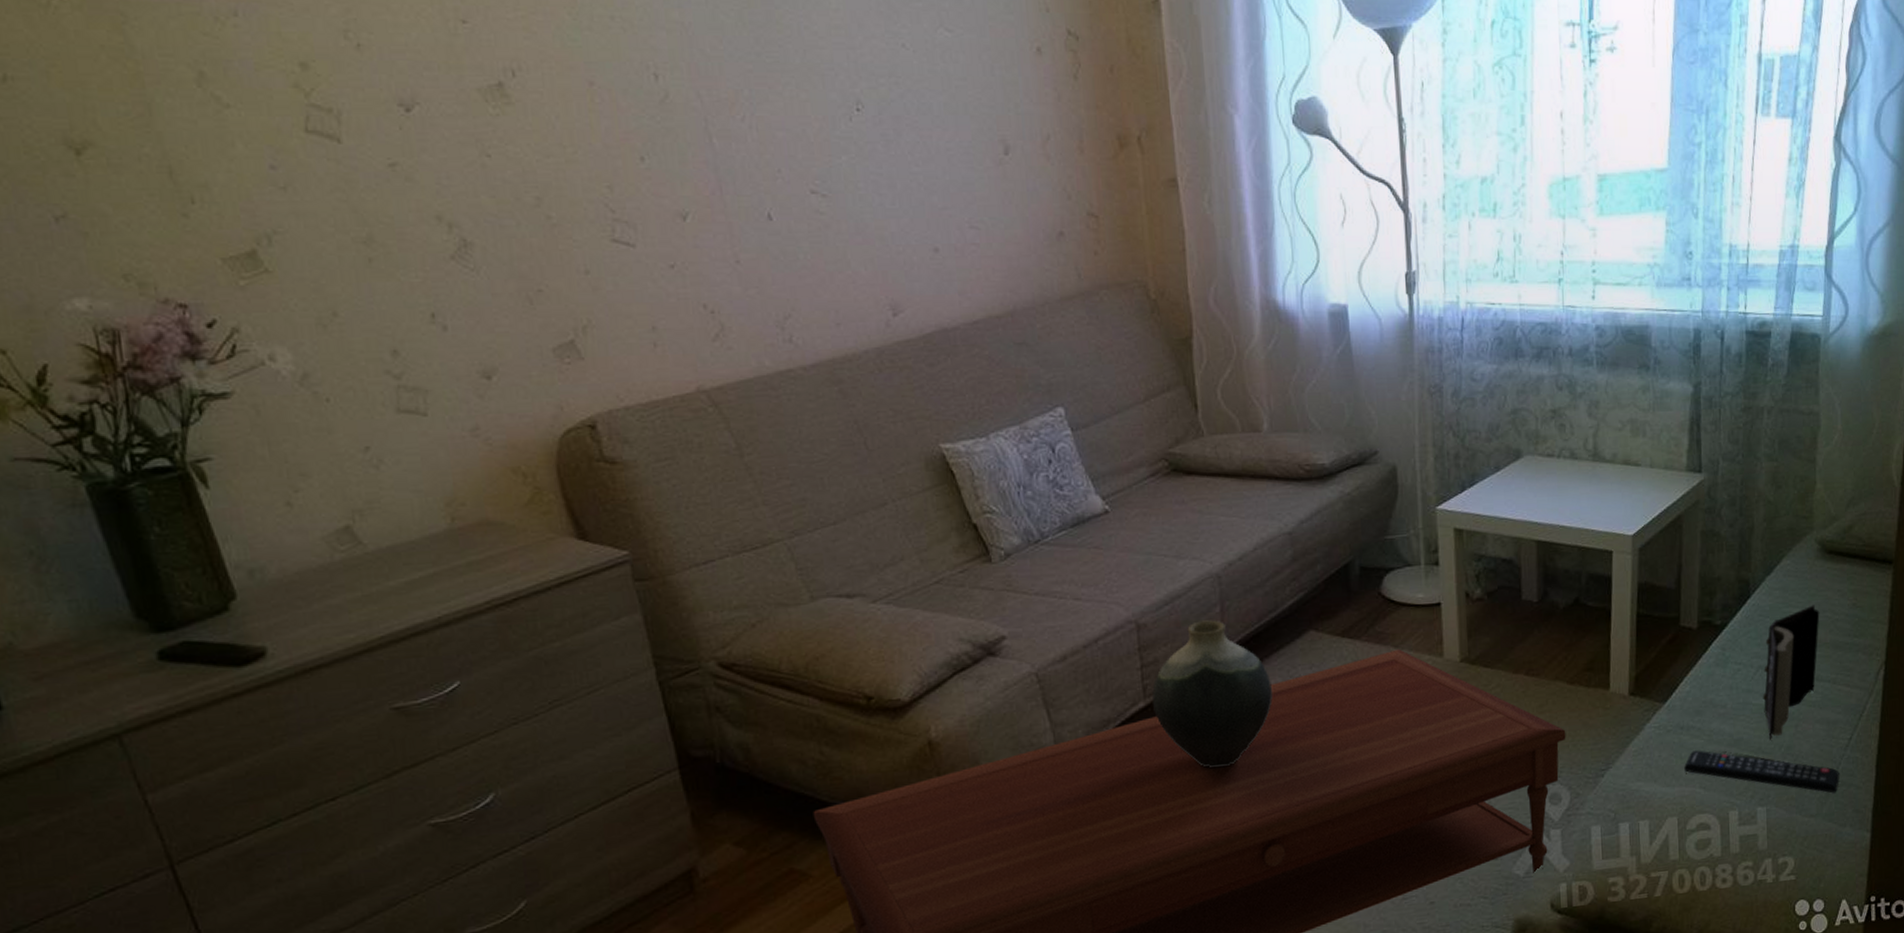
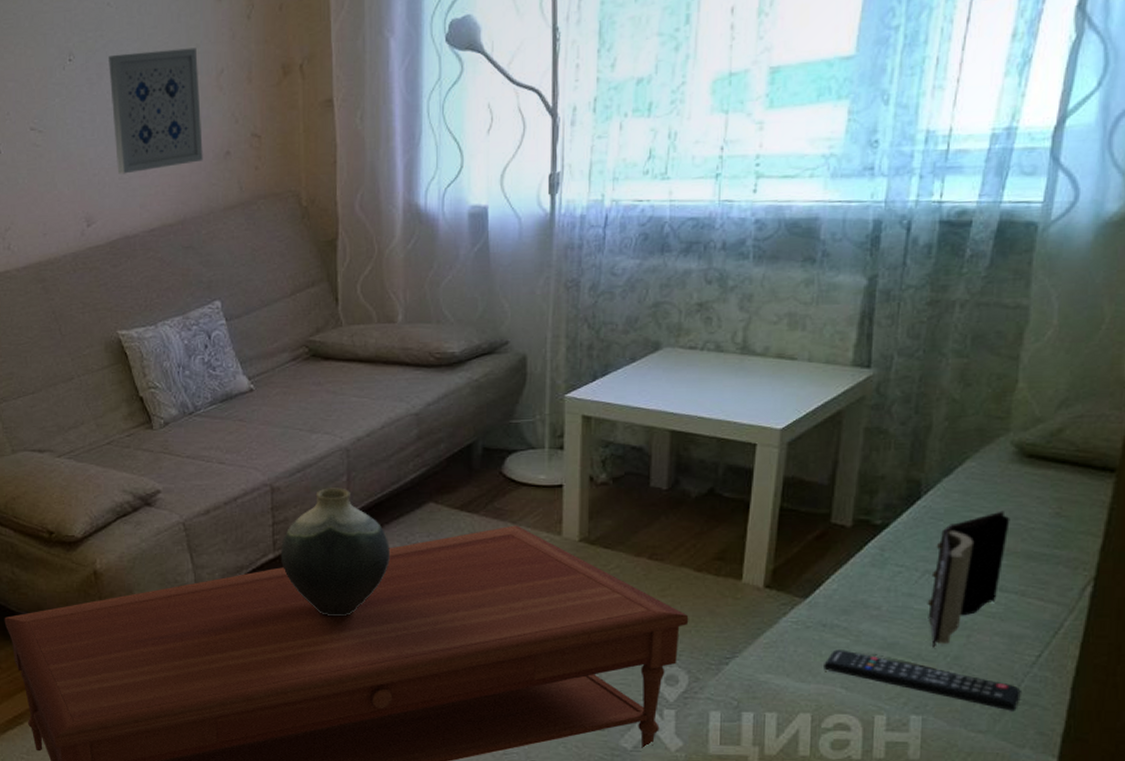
wall art: none [907,107,1032,253] -> present [108,47,203,174]

